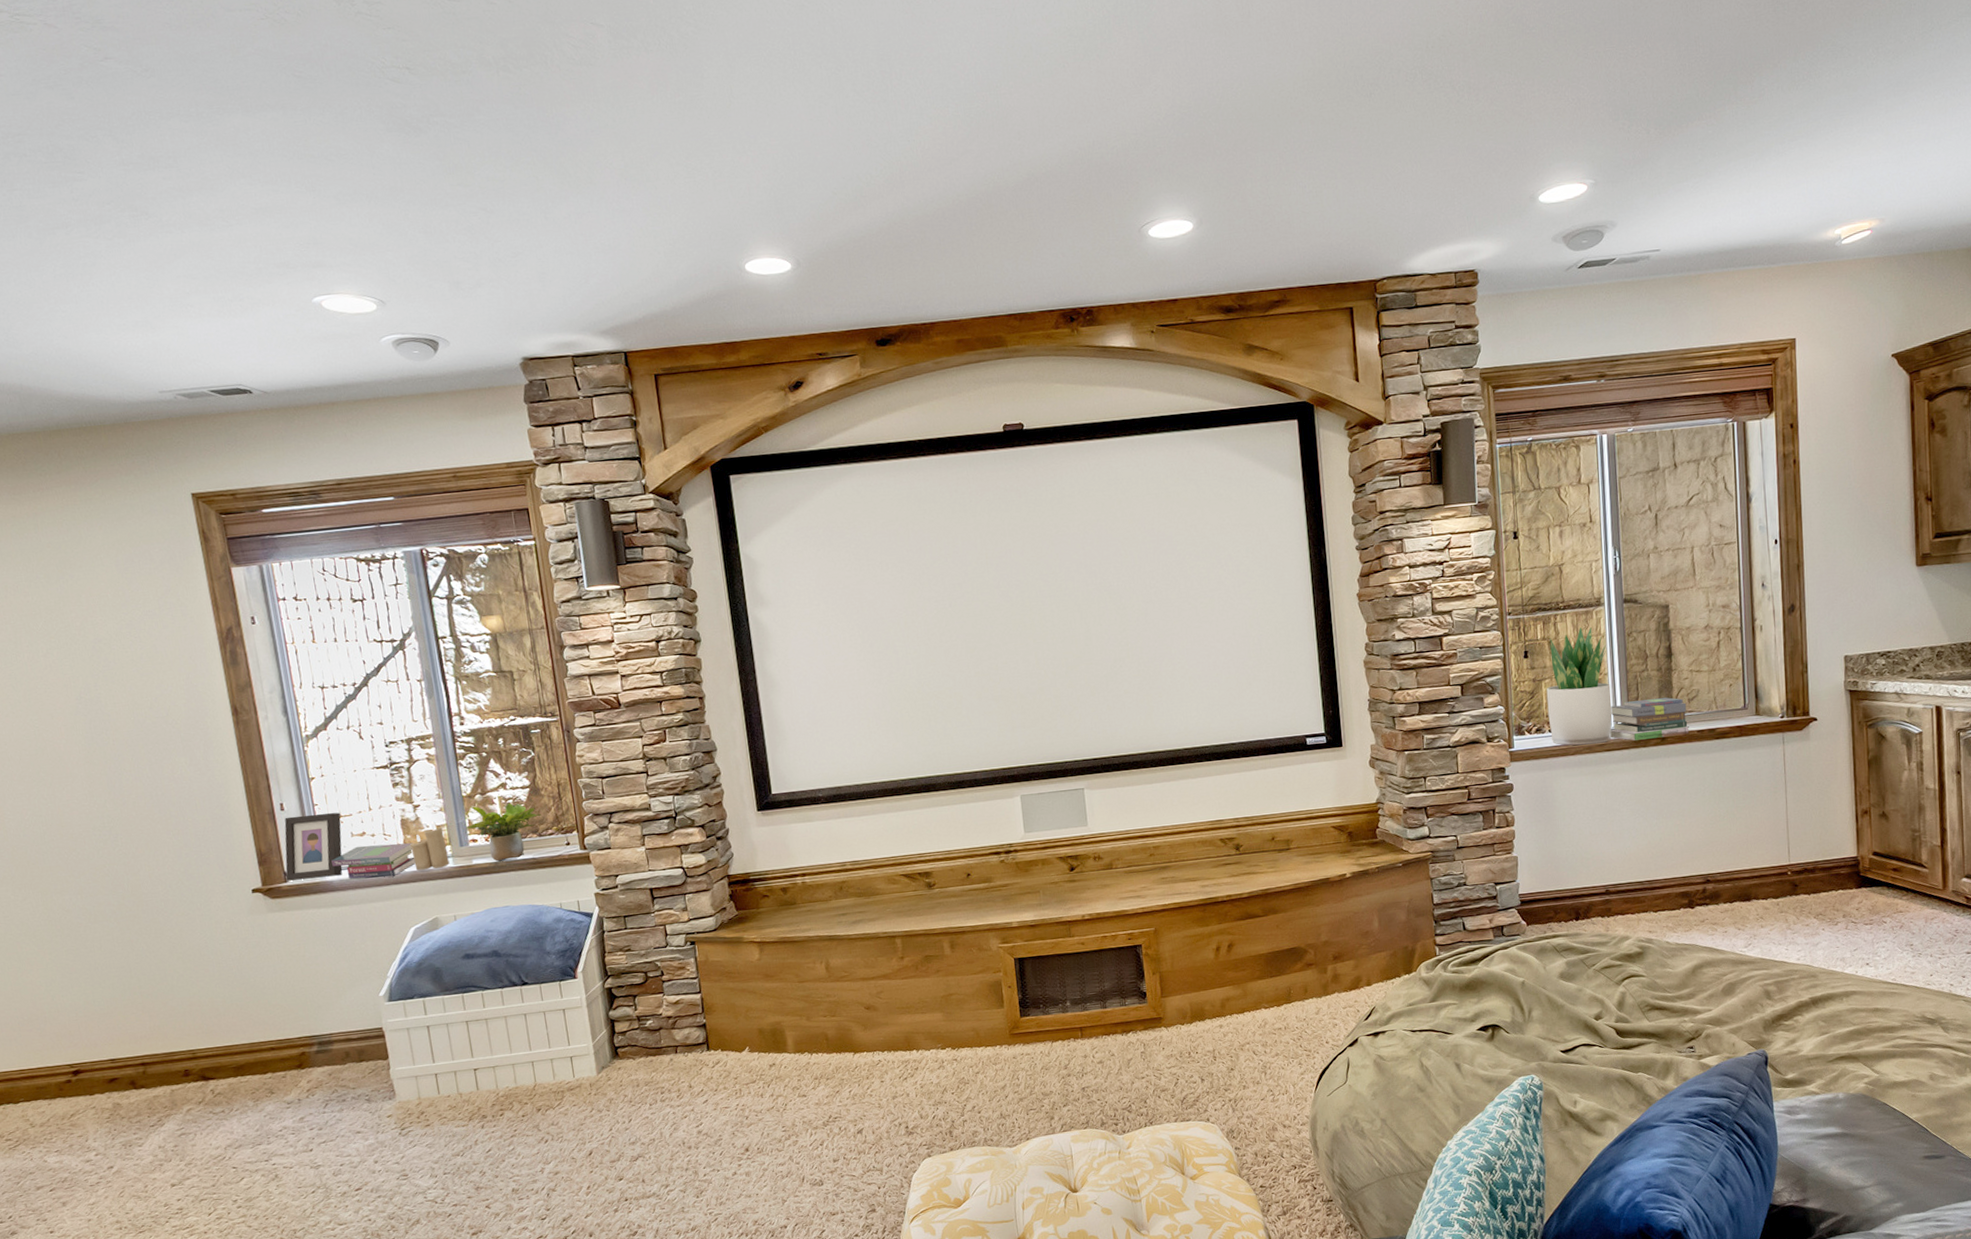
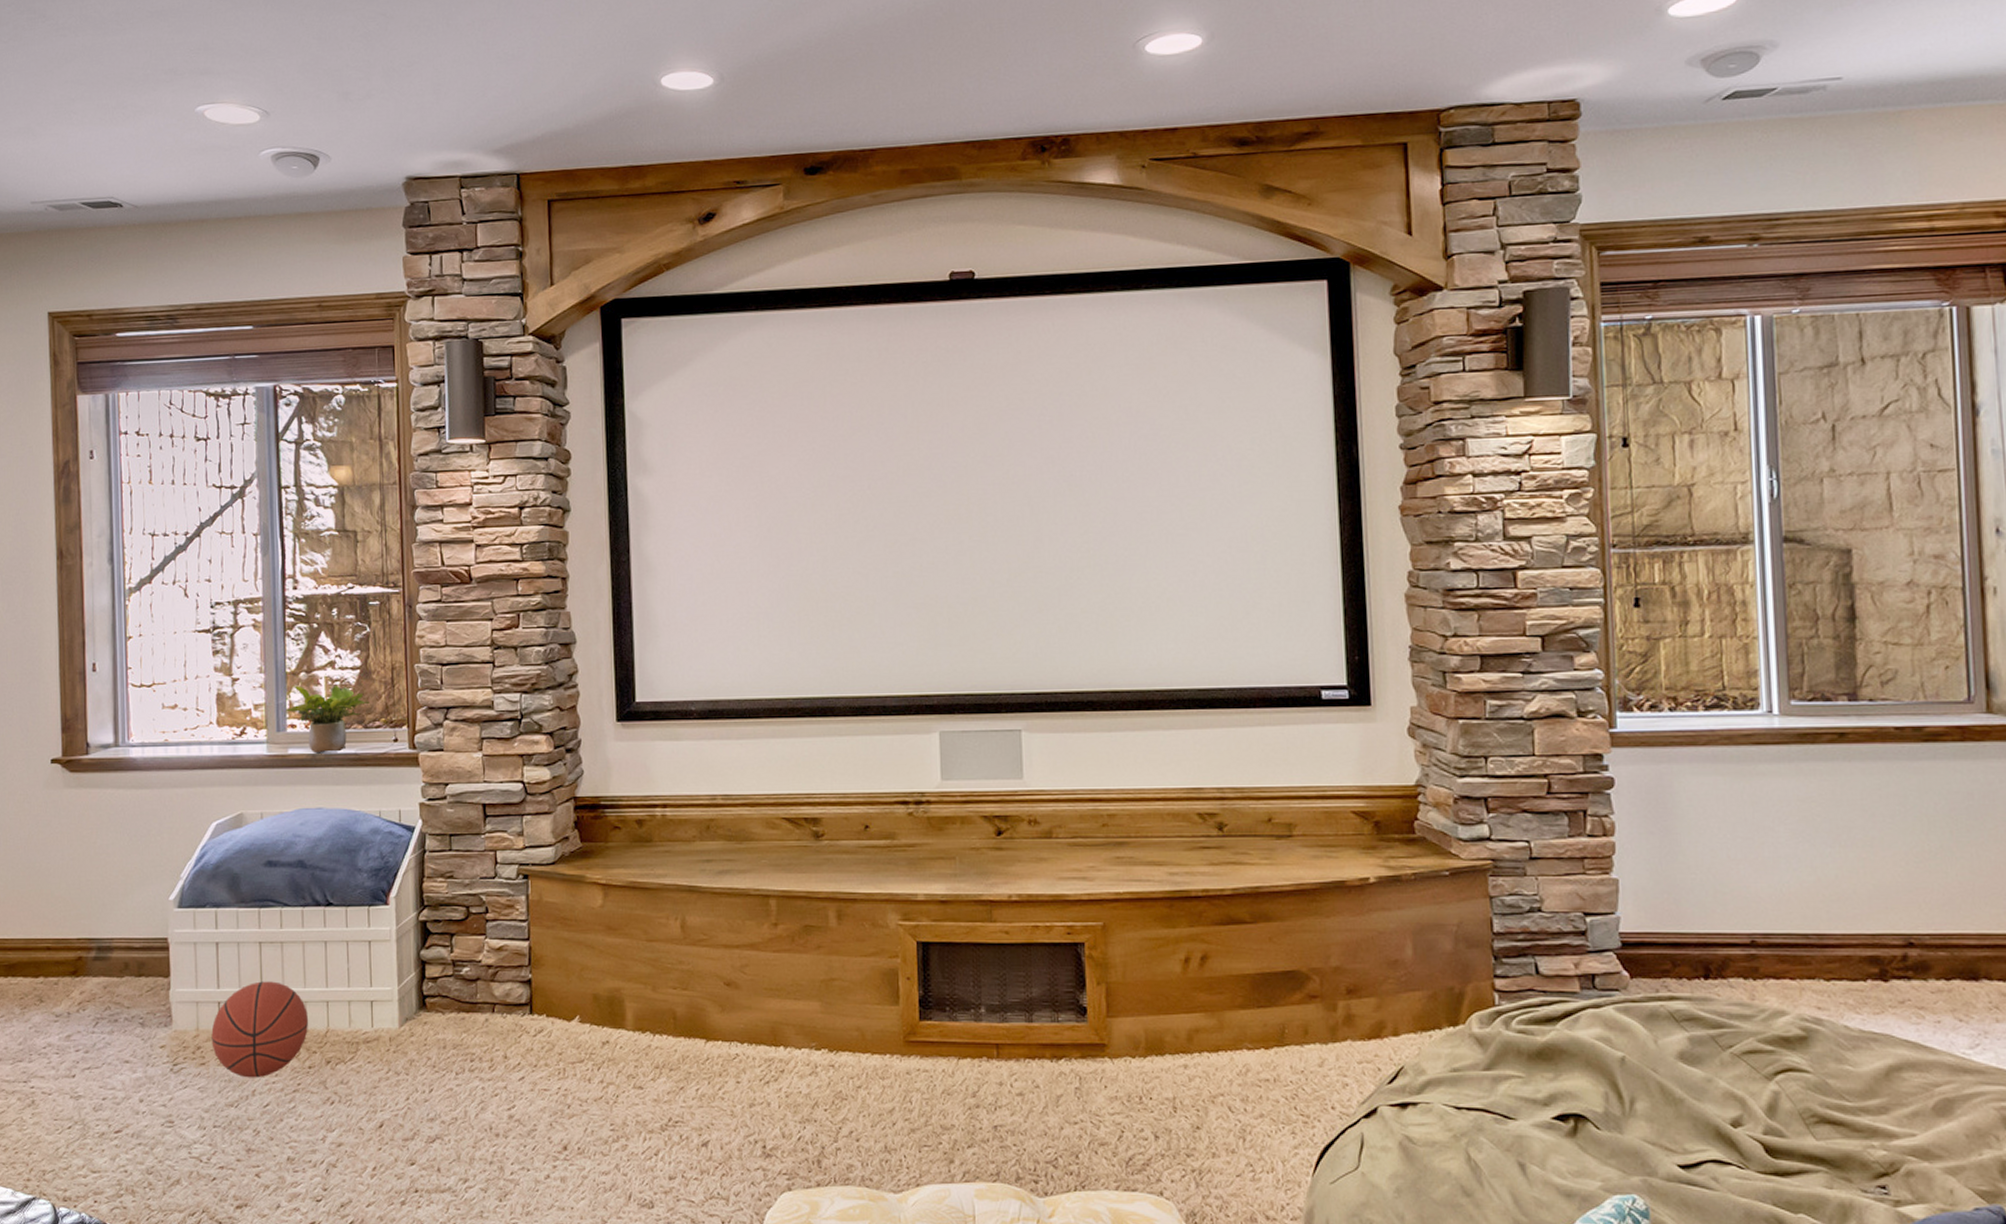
picture frame: present [284,812,343,881] -> none [88,678,154,753]
books: present [331,843,416,879] -> none [138,720,227,760]
candle: present [410,822,450,871] -> none [223,700,263,756]
basketball: none [432,1051,518,1132] -> present [211,981,309,1078]
planter: present [1546,627,1613,746] -> none [1666,571,1765,734]
books: present [1610,697,1689,741] -> none [1761,677,1881,733]

